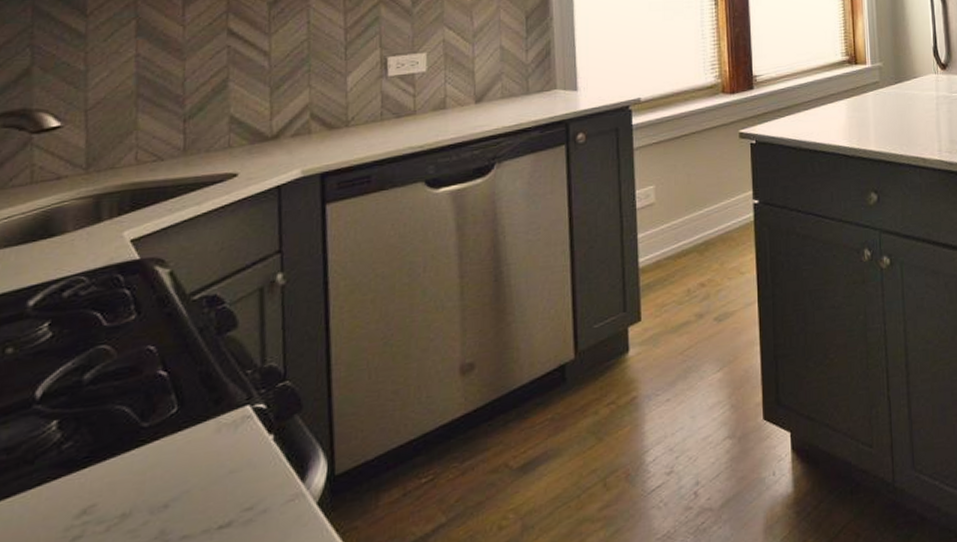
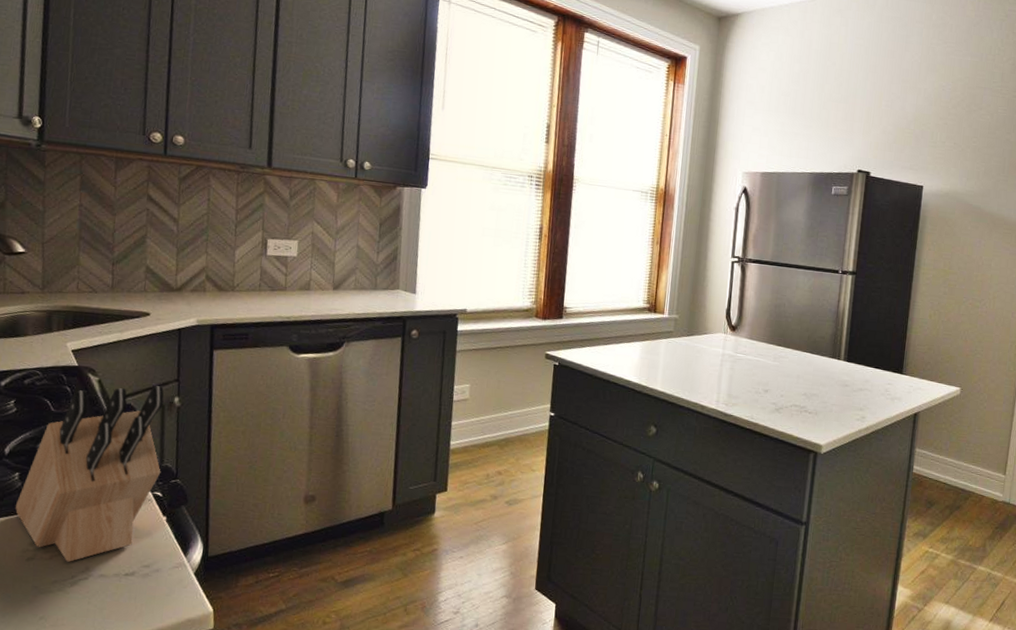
knife block: none [52,262,263,530] -> present [15,385,164,562]

